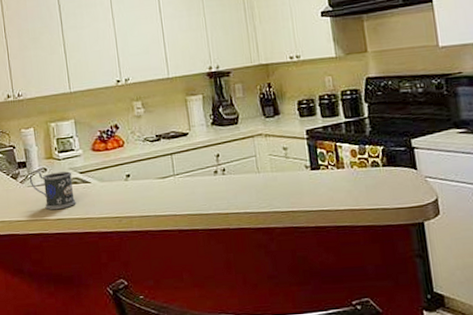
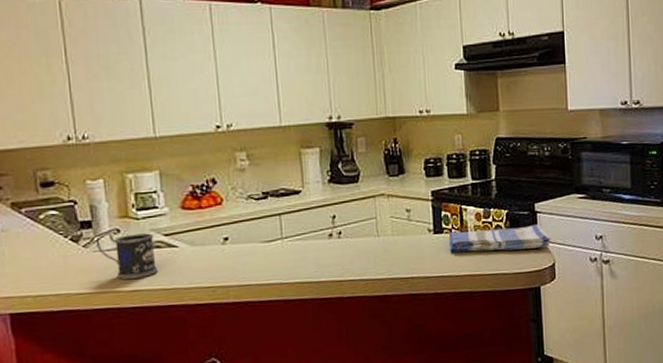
dish towel: none [326,160,432,189] -> present [449,224,551,254]

